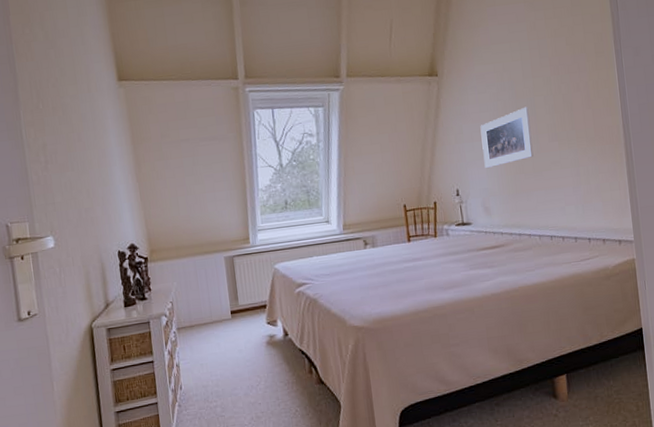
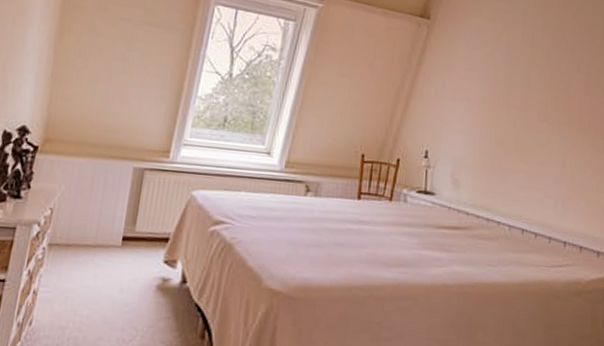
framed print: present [480,106,534,168] -> none [462,75,523,135]

